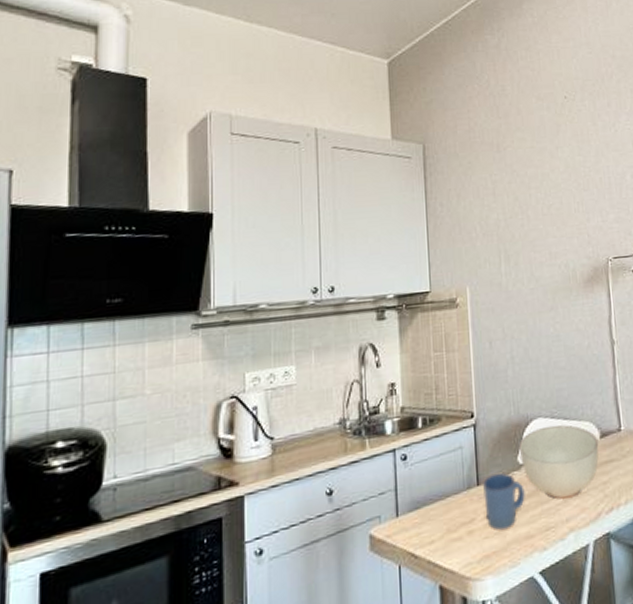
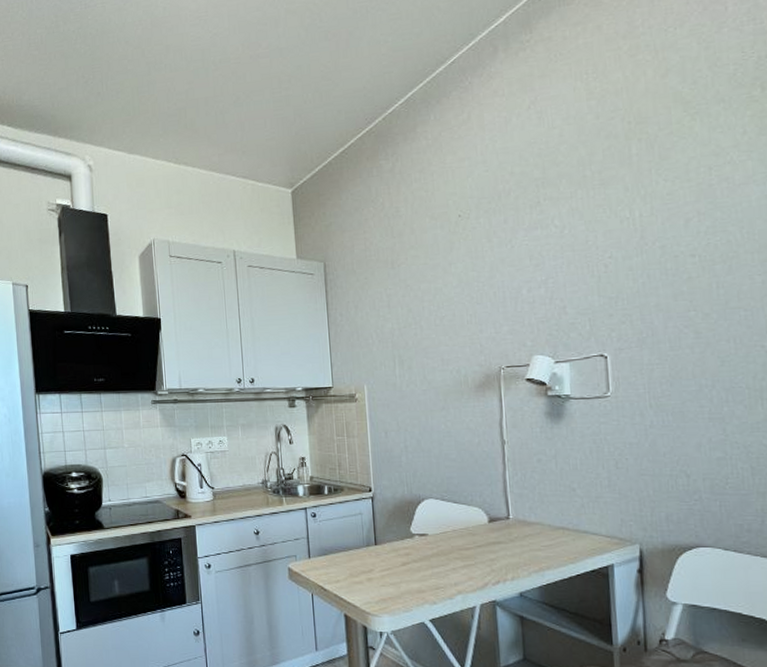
mug: present [483,473,525,532] -> none [380,538,417,583]
bowl: present [518,425,599,499] -> none [411,506,487,567]

